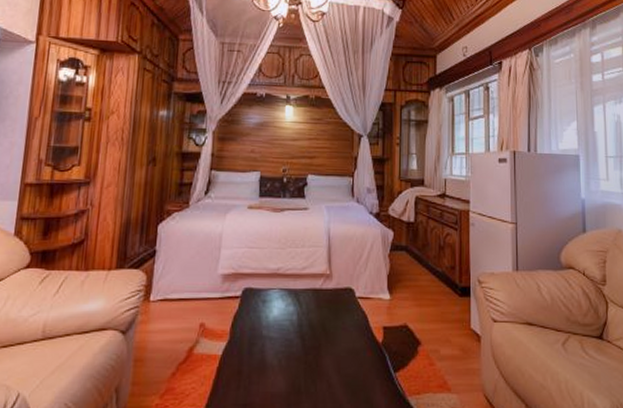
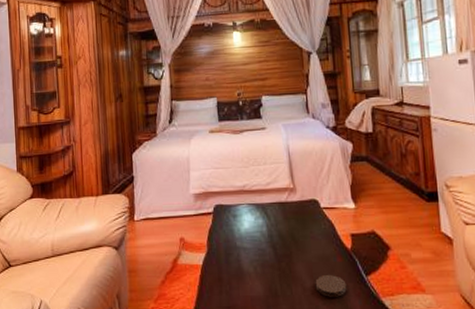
coaster: none [341,371,374,395] -> present [315,275,347,297]

